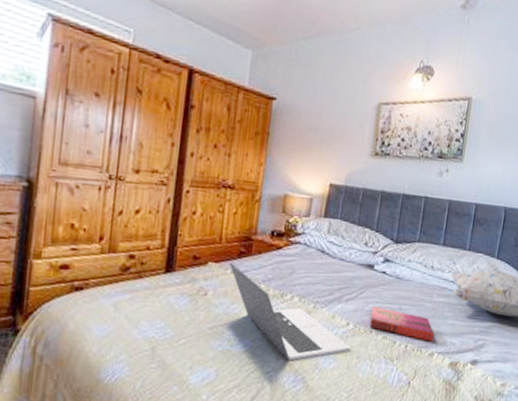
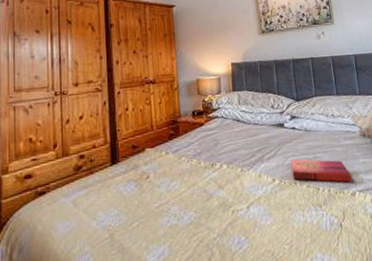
laptop: present [228,262,350,361] -> none [162,145,281,225]

